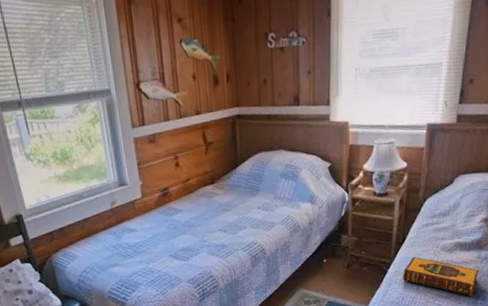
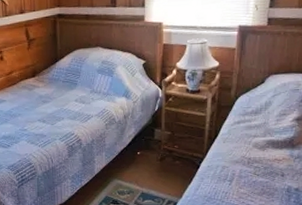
hardback book: present [402,256,479,297] -> none [215,152,292,195]

